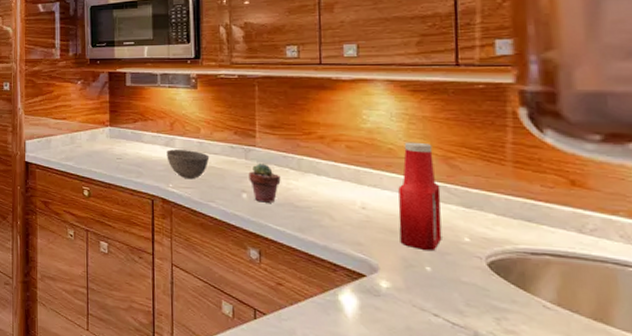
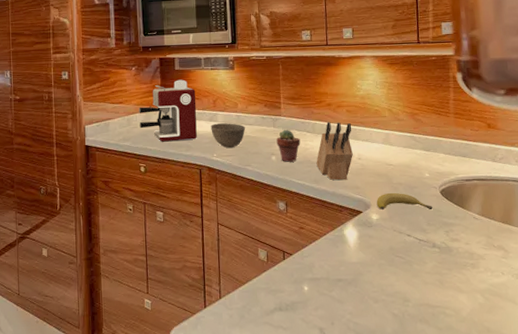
coffee maker: none [84,97,150,166] -> present [139,79,197,142]
knife block: none [301,159,354,233] -> present [316,122,353,181]
fruit: none [387,256,475,287] -> present [376,192,433,210]
ketchup bottle: present [398,142,442,250] -> none [382,103,412,186]

